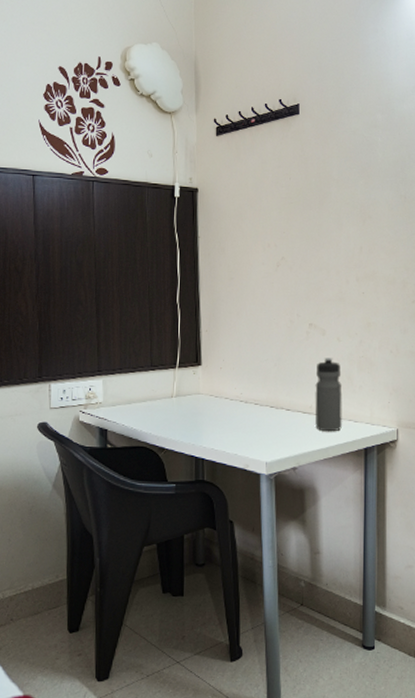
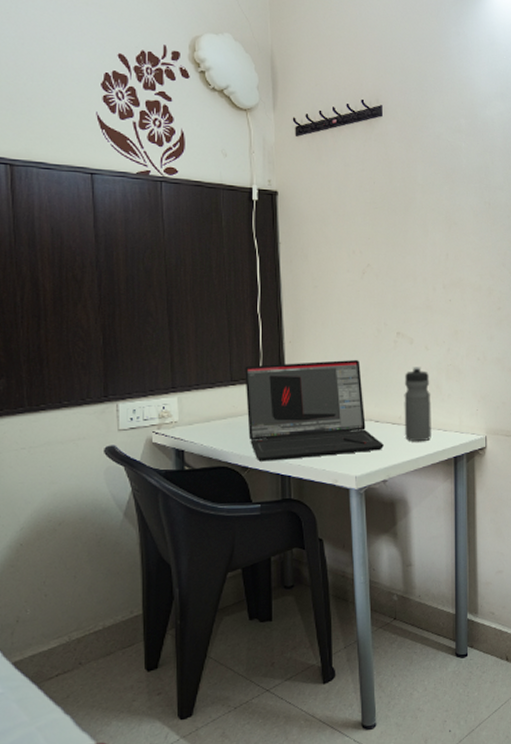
laptop: none [163,348,294,444] -> present [245,359,384,462]

